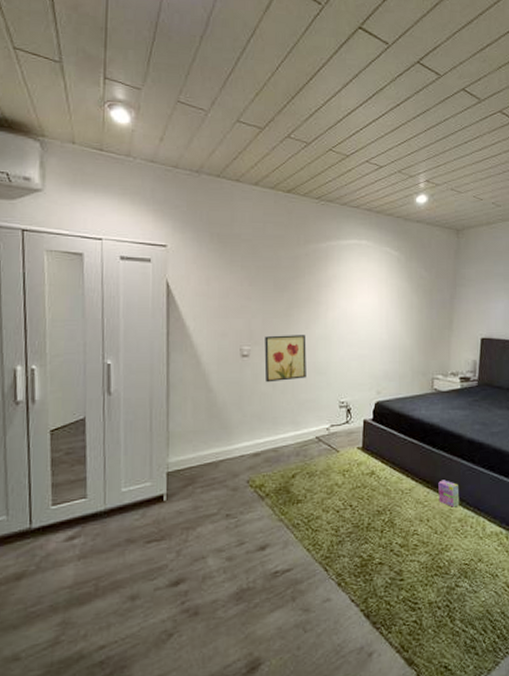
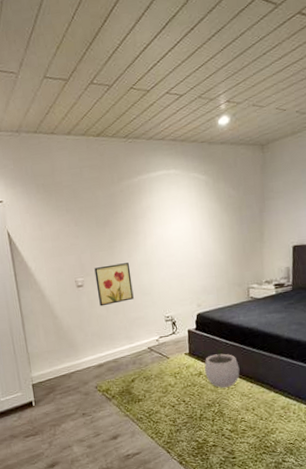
plant pot: none [378,442,417,493] -> present [204,346,240,388]
box: present [438,480,460,508] -> none [260,375,282,398]

